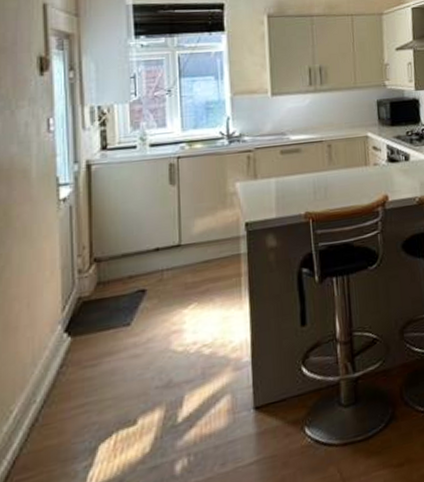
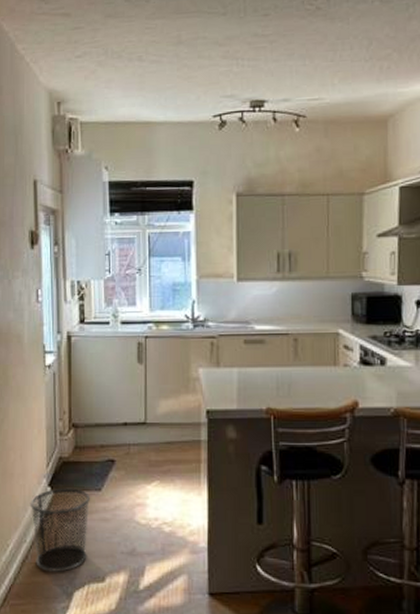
waste bin: none [40,328,117,430] -> present [29,487,90,572]

